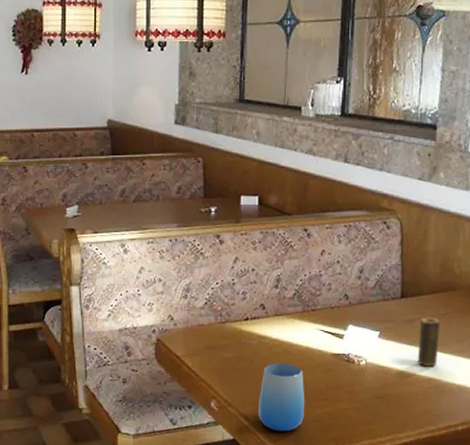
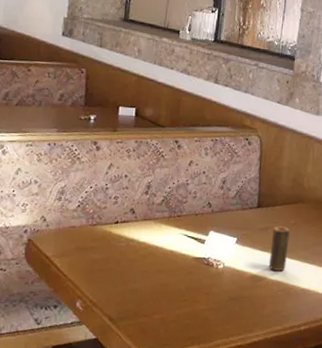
cup: present [257,363,305,432] -> none [121,265,166,331]

